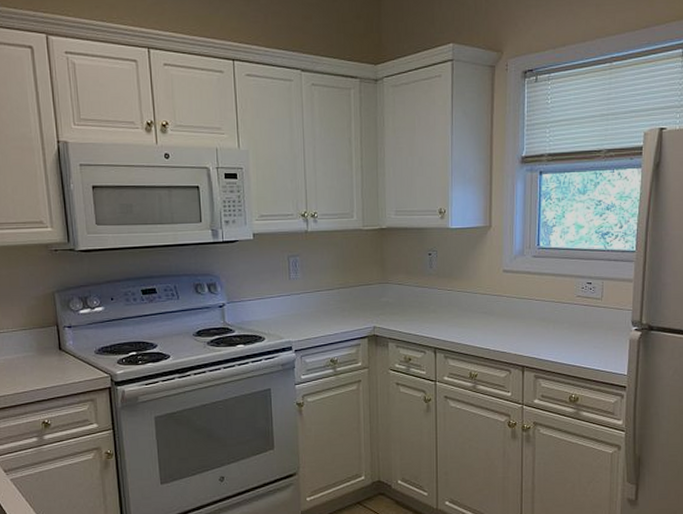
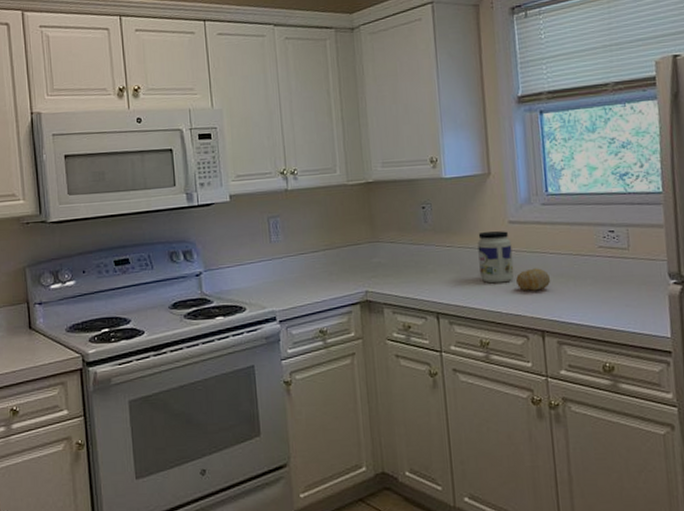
jar: none [475,279,504,324] -> present [477,231,514,284]
fruit: none [504,312,534,332] -> present [515,268,551,291]

